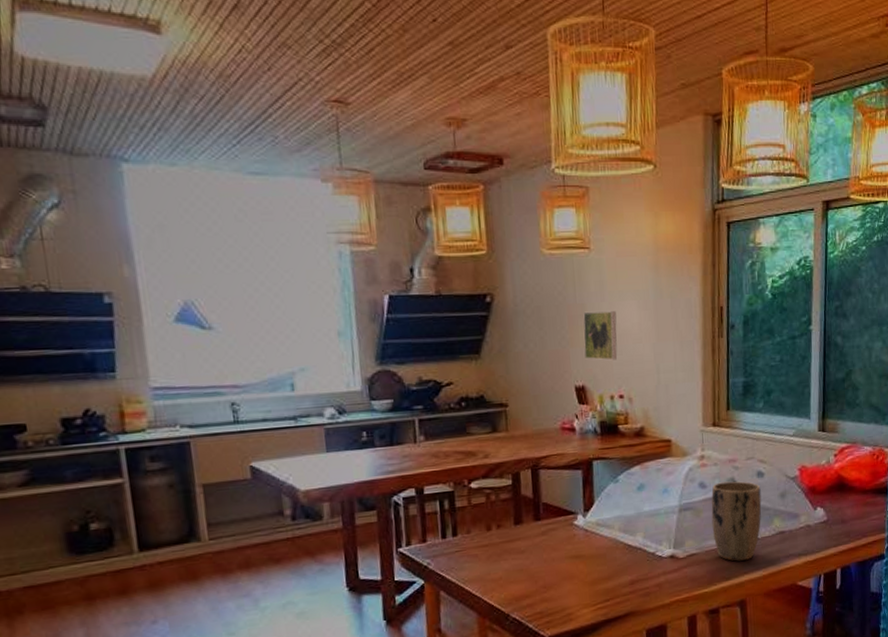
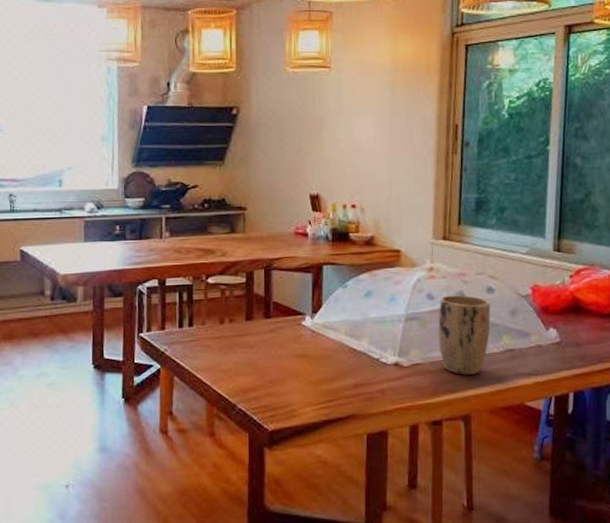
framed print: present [583,311,618,361] -> none [320,125,353,172]

